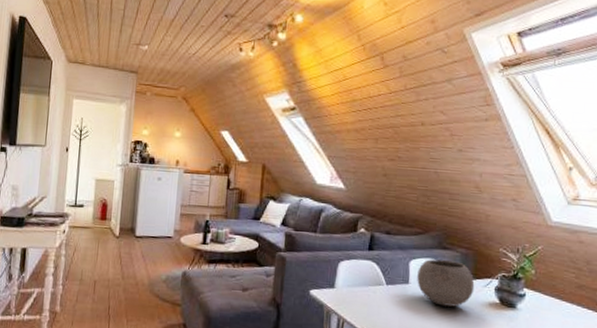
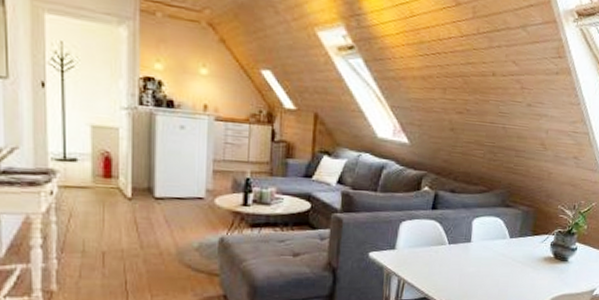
bowl: present [417,259,475,307] -> none [479,217,533,263]

